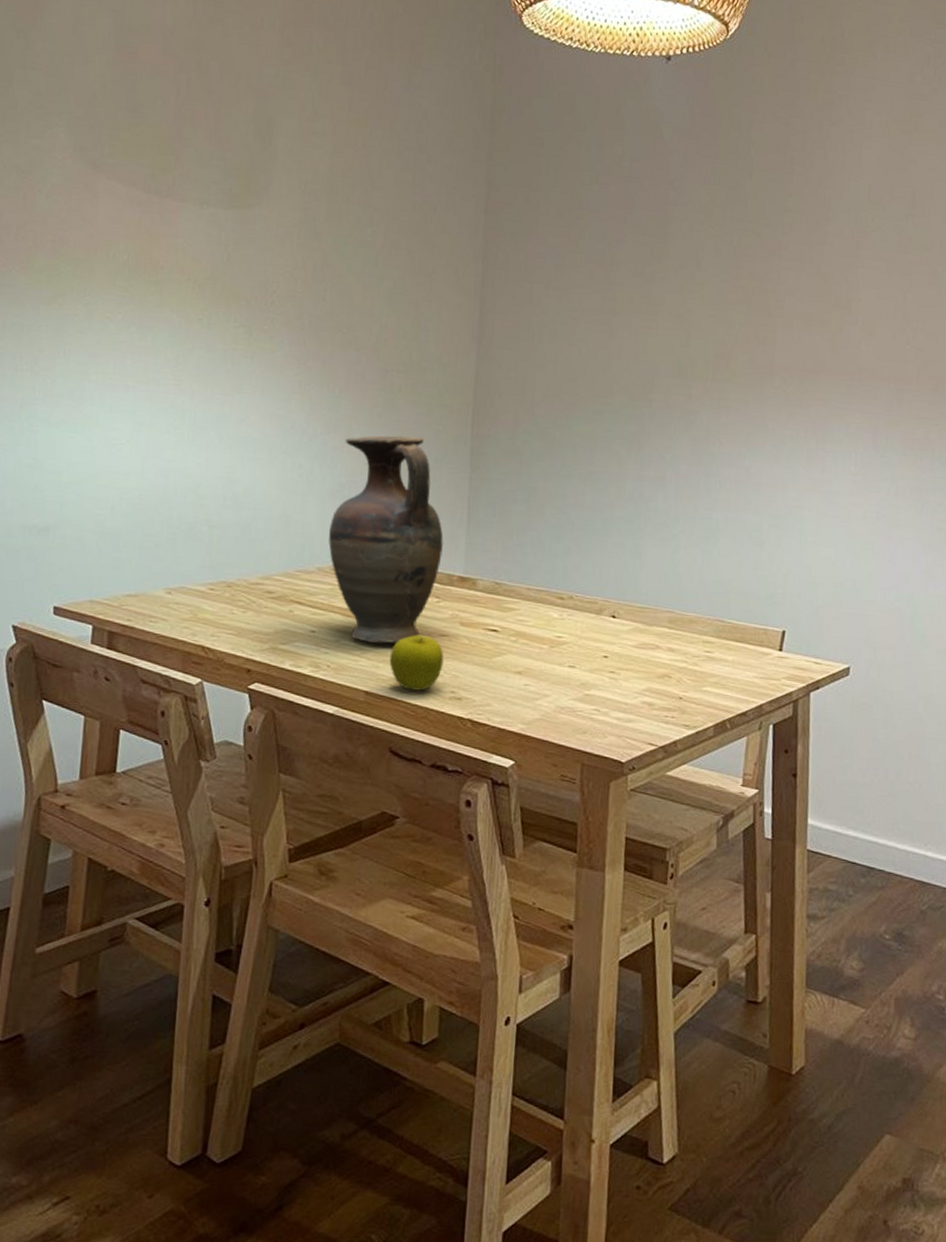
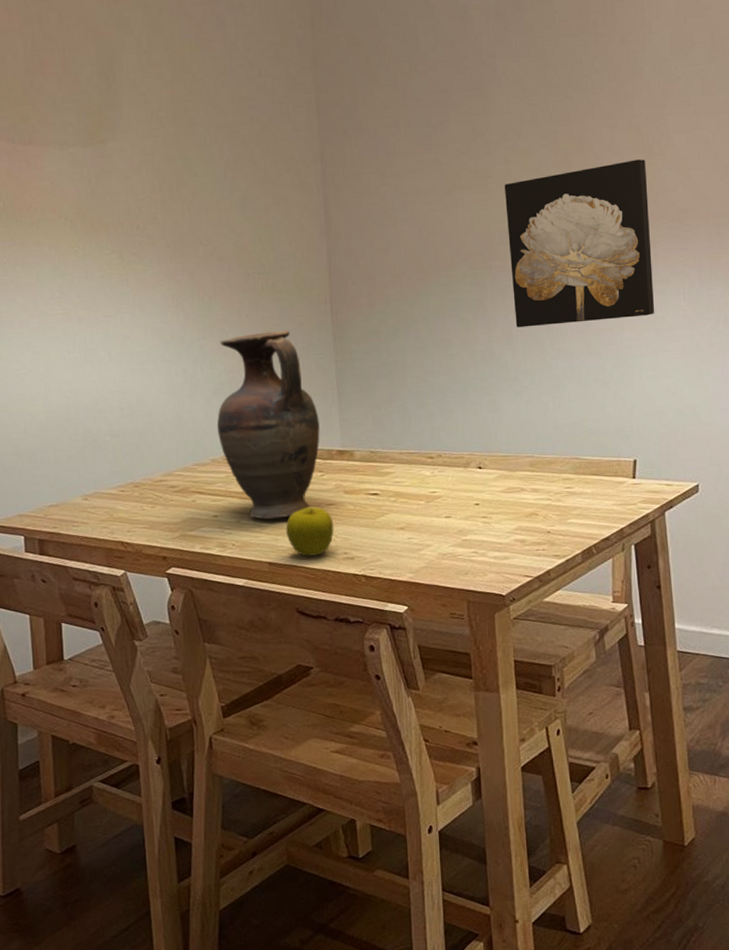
wall art: none [671,308,830,476] -> present [505,159,655,328]

